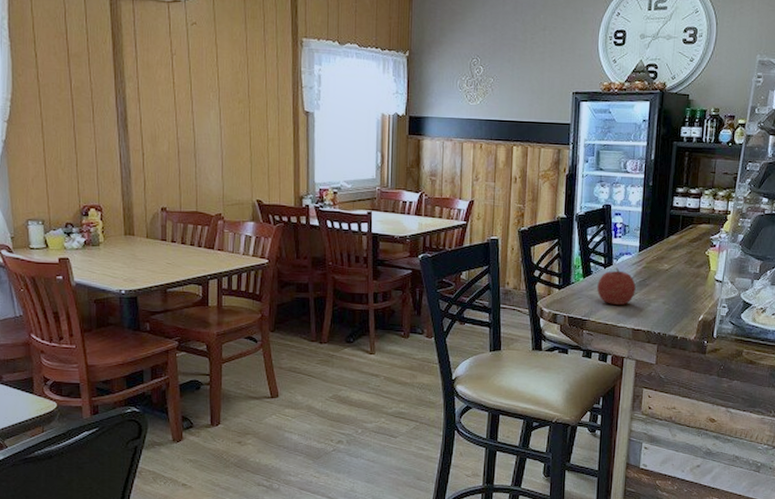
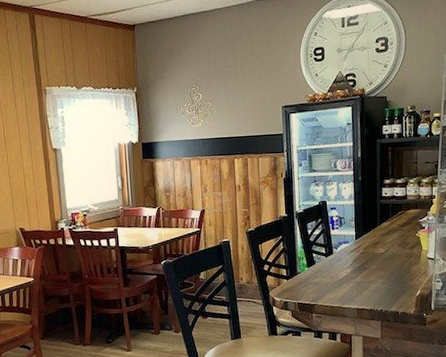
fruit: present [597,268,636,305] -> none [321,256,356,289]

